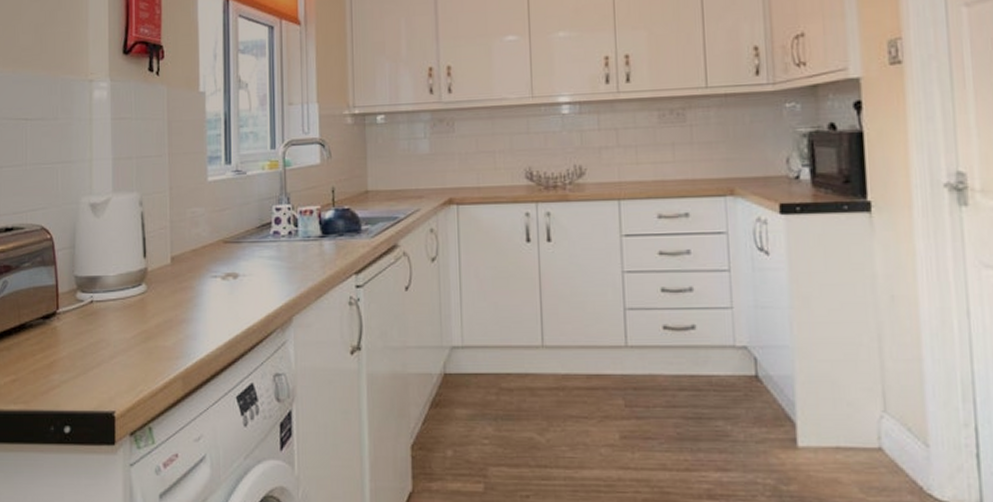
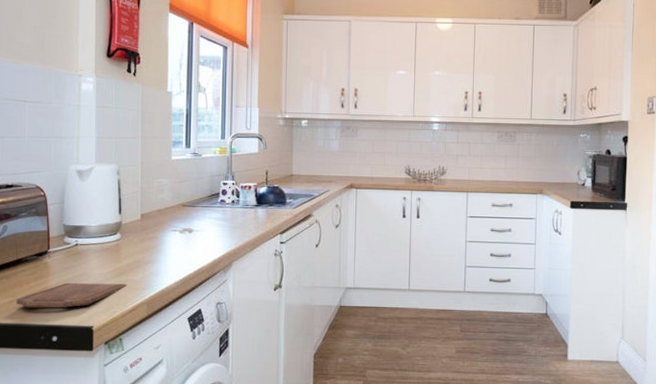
cutting board: none [20,352,156,388] -> present [16,282,127,308]

